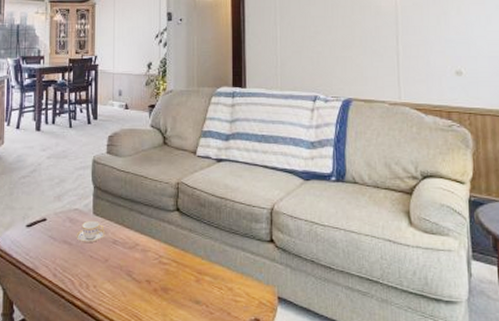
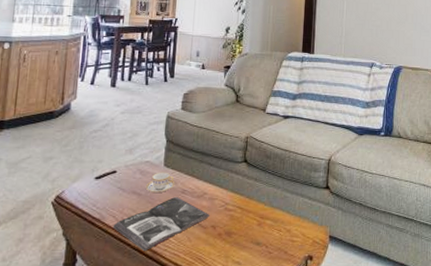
magazine: none [46,248,143,304] -> present [113,197,209,251]

